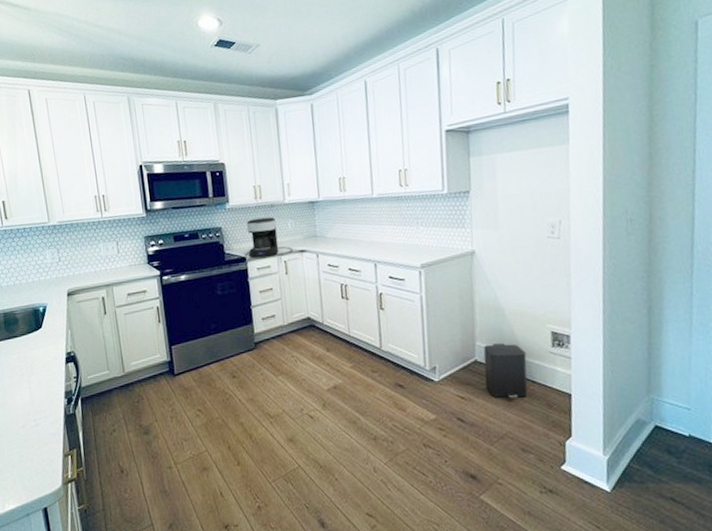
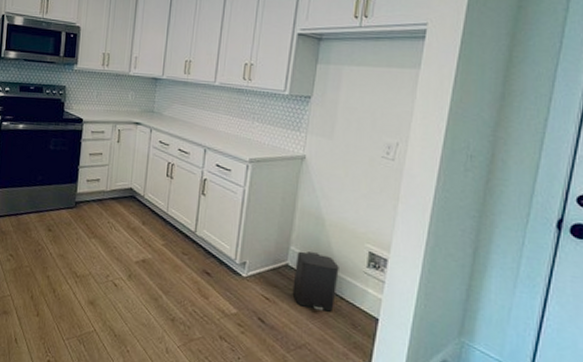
coffee maker: present [244,216,293,260] -> none [82,84,129,125]

